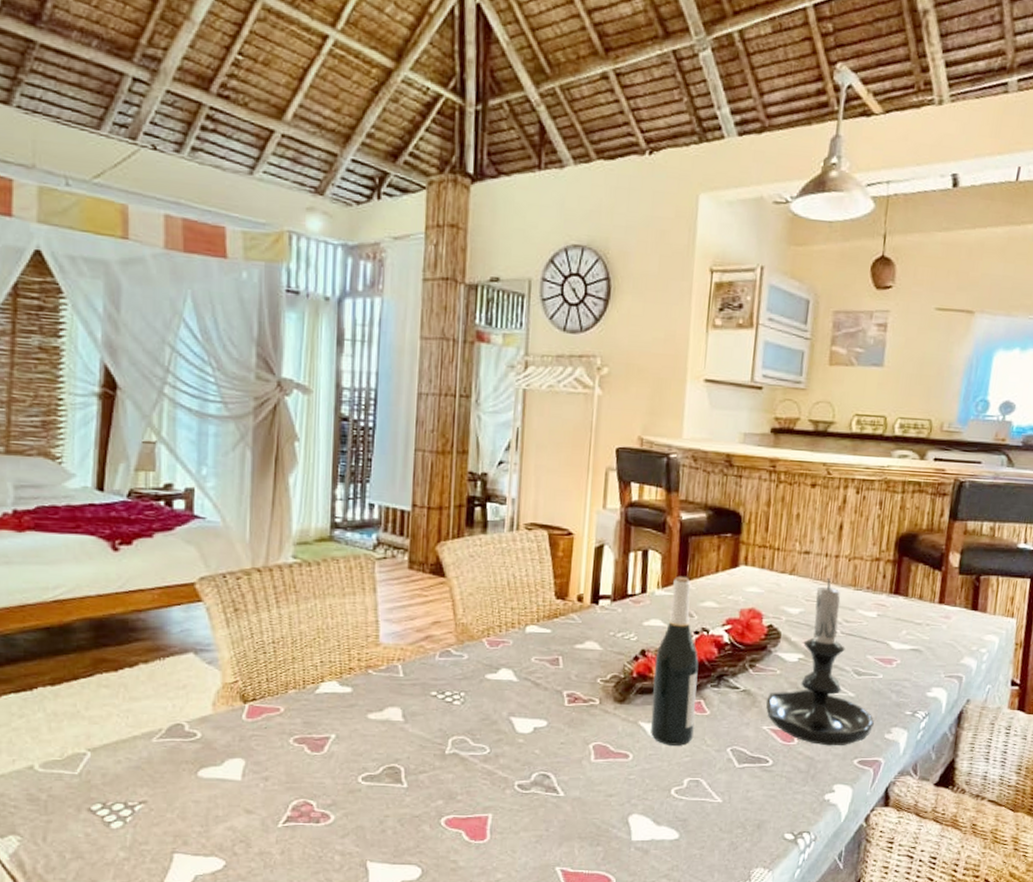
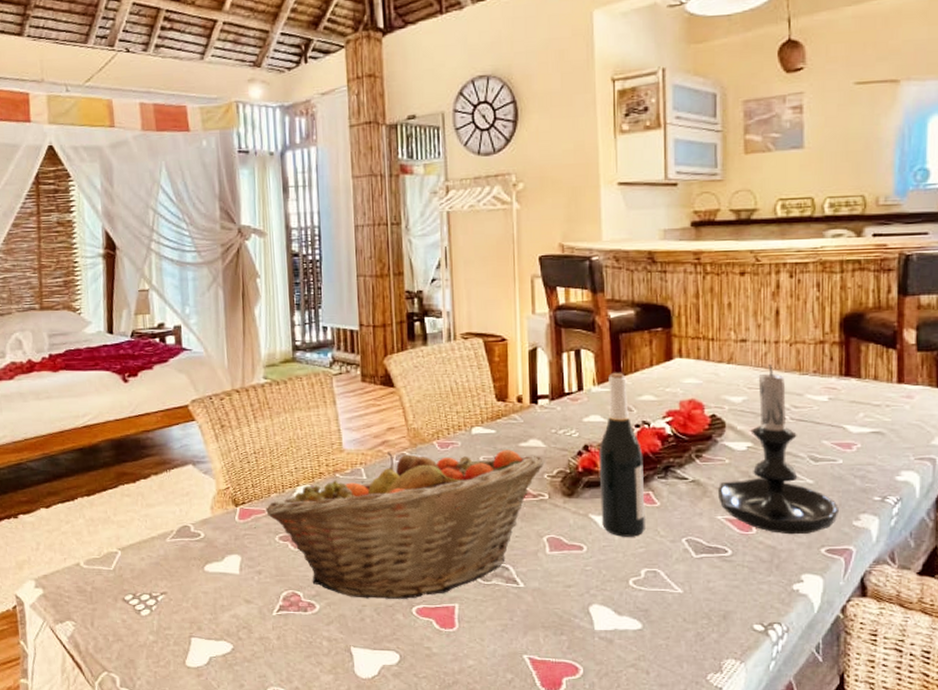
fruit basket: none [281,648,600,809] -> present [266,450,545,599]

